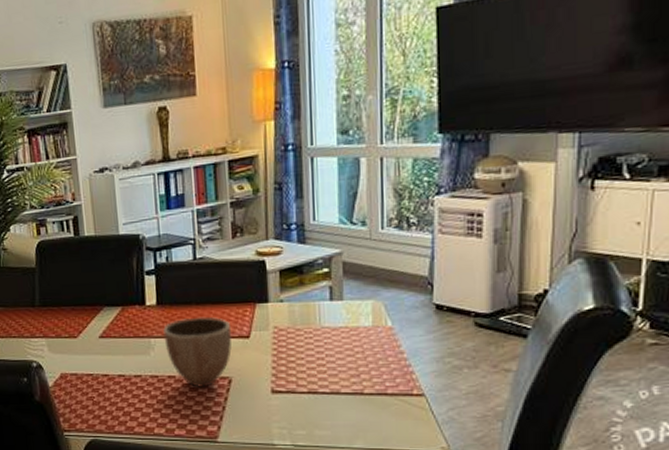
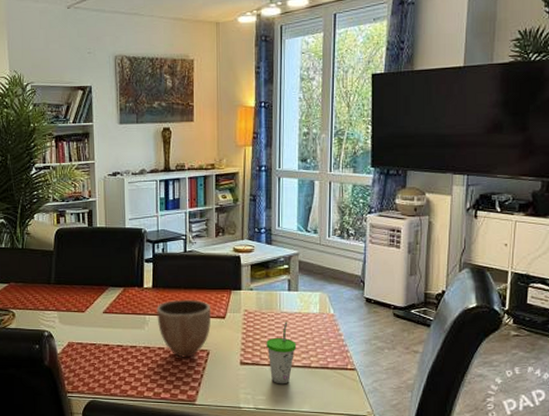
cup: none [304,339,344,416] -> present [266,322,297,384]

